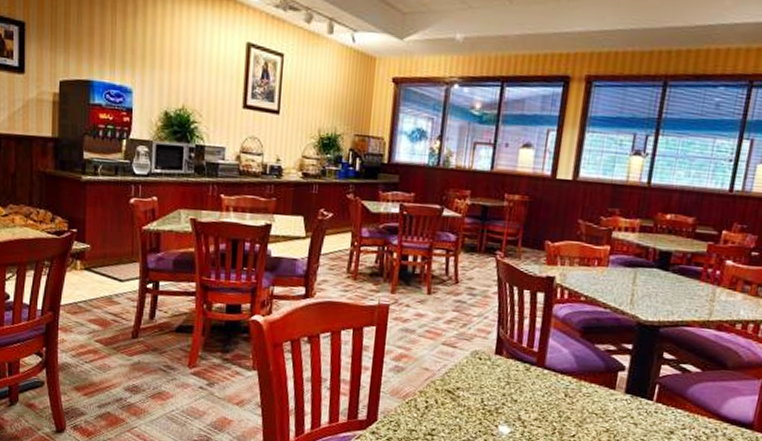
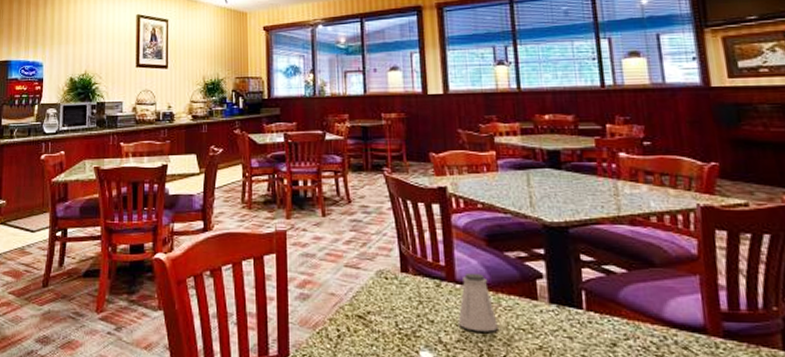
saltshaker: none [538,360,575,414] -> present [458,272,498,332]

